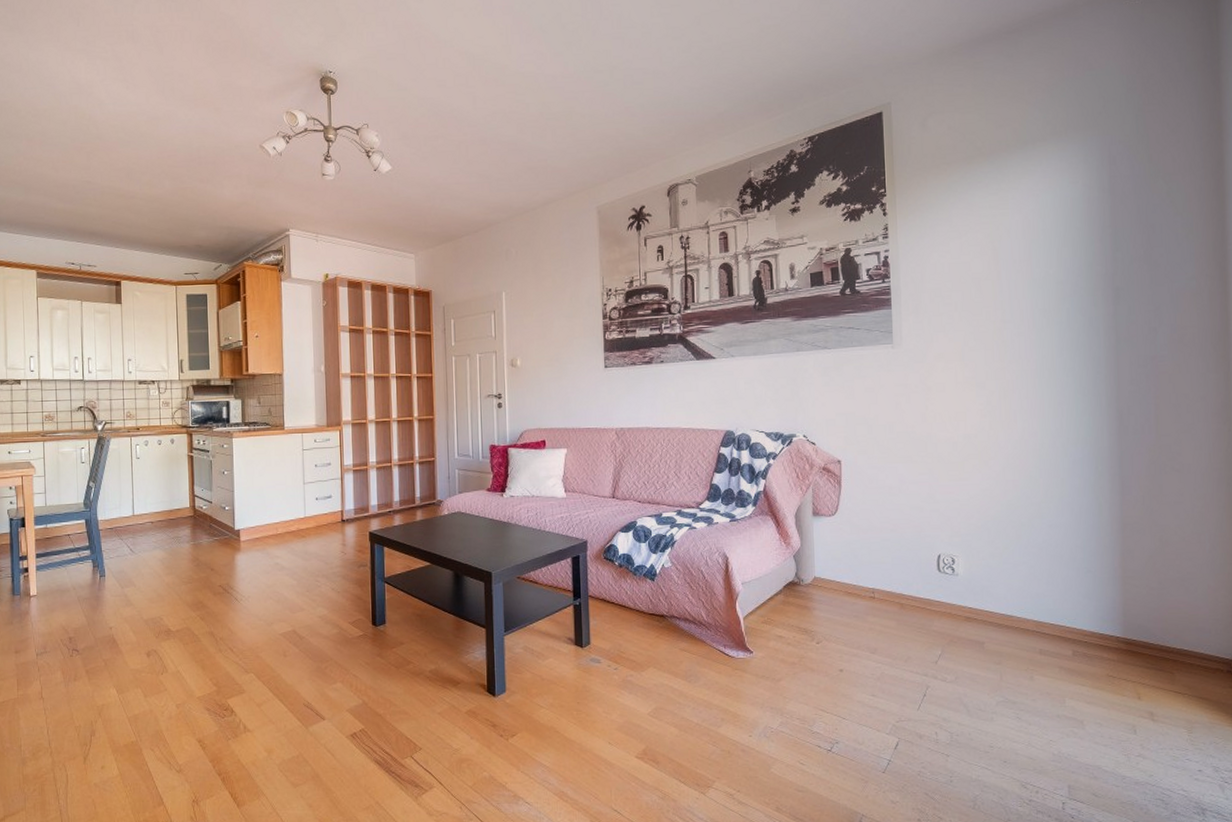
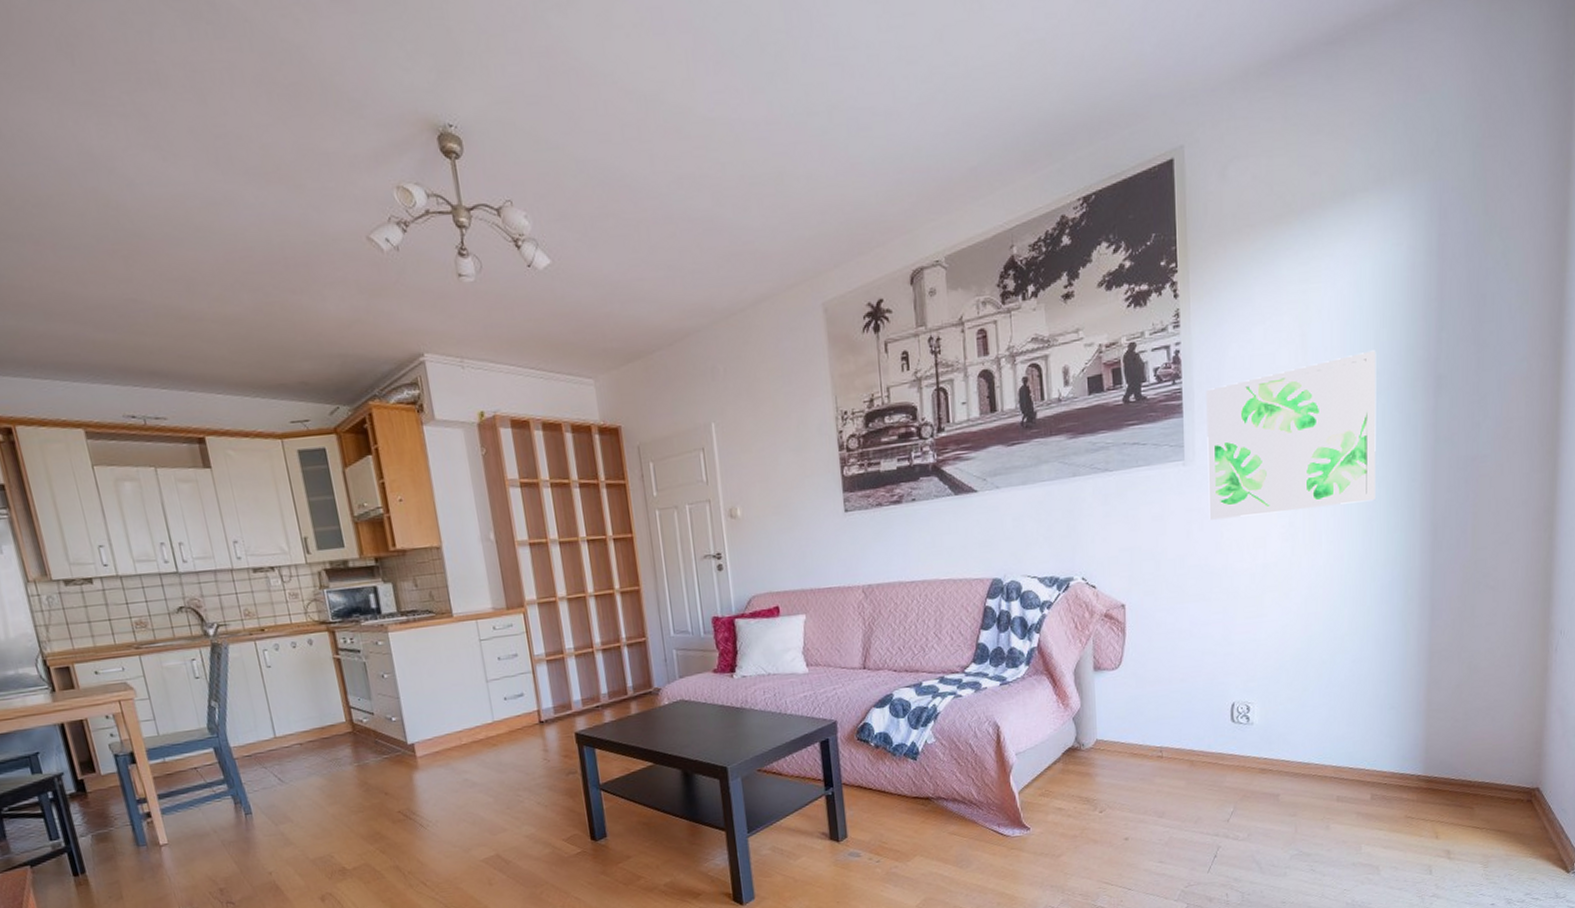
wall art: none [911,264,1064,395] -> present [1206,350,1377,520]

